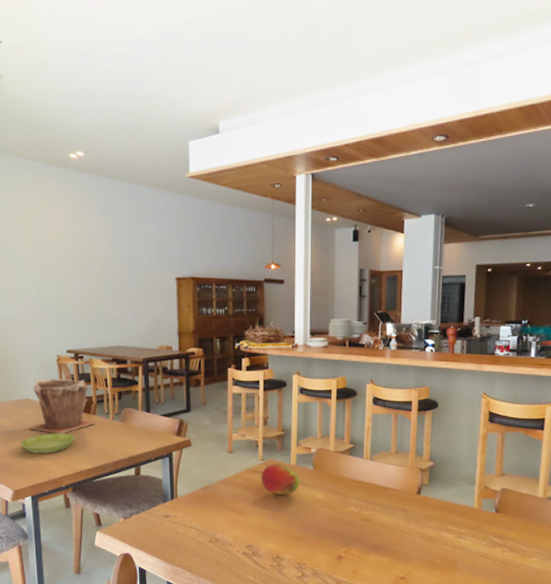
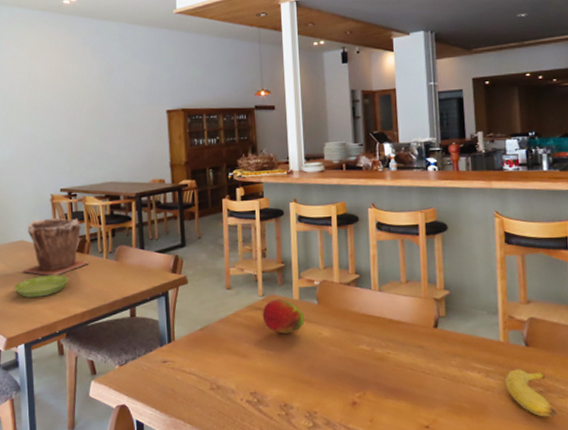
banana: none [474,532,516,573] -> present [504,369,558,417]

